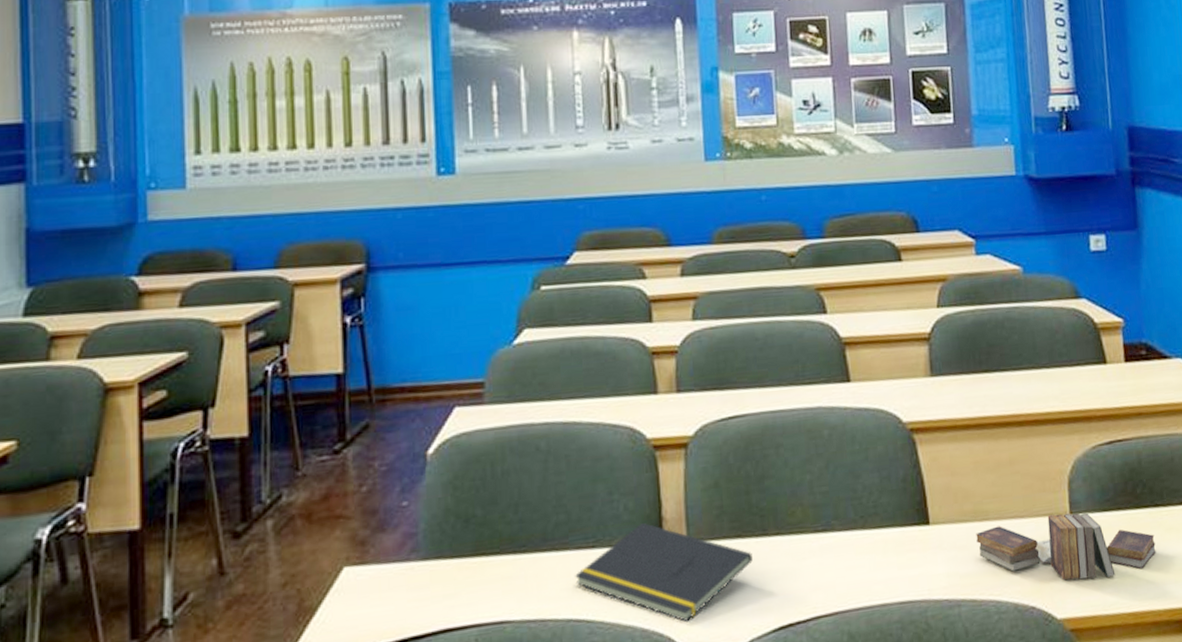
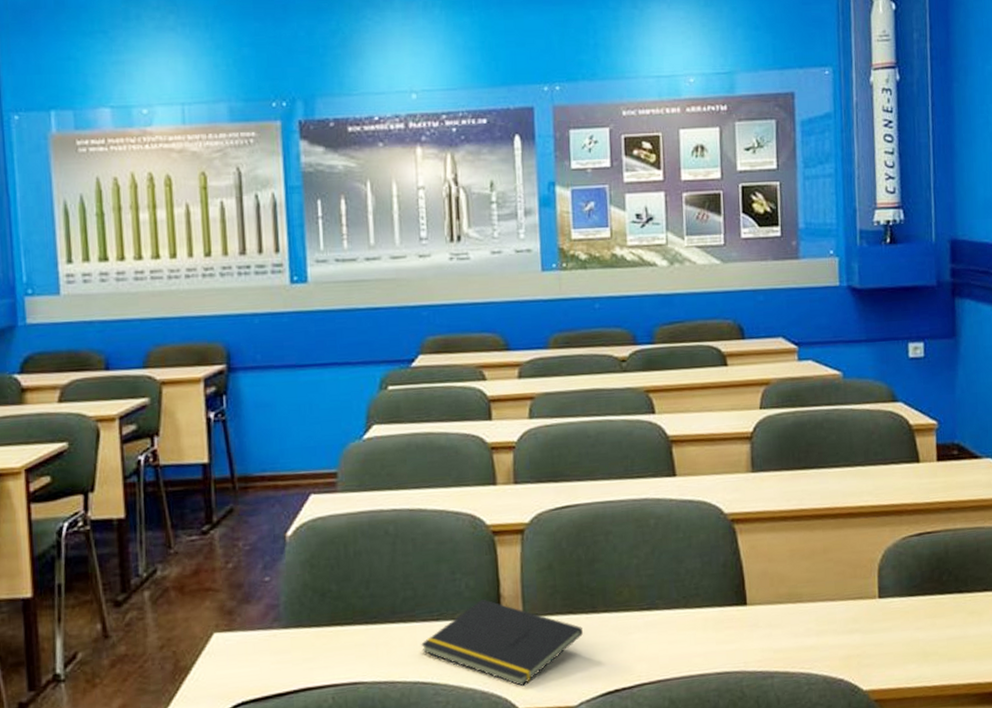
book: present [976,513,1156,580] -> none [790,597,958,656]

